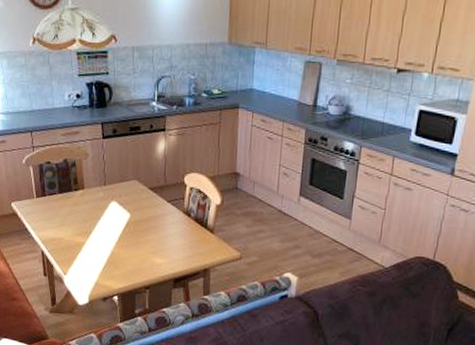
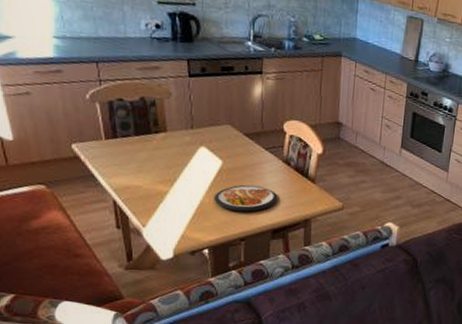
dish: none [123,235,179,262] -> present [214,184,278,212]

